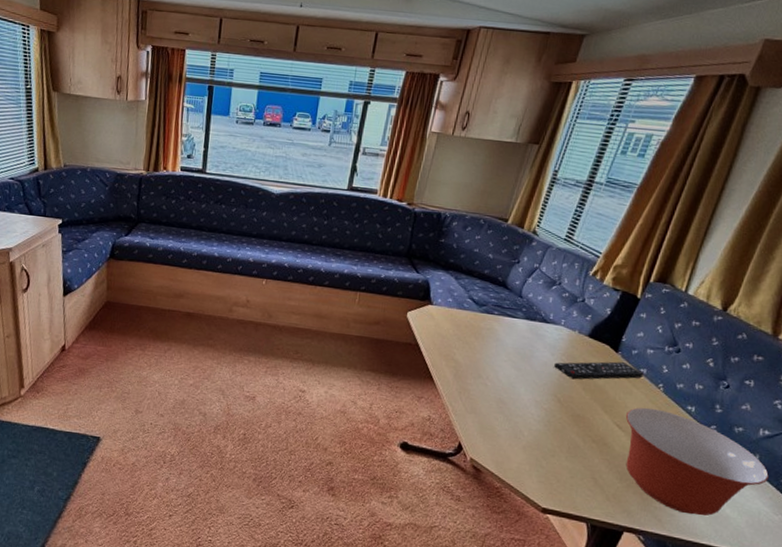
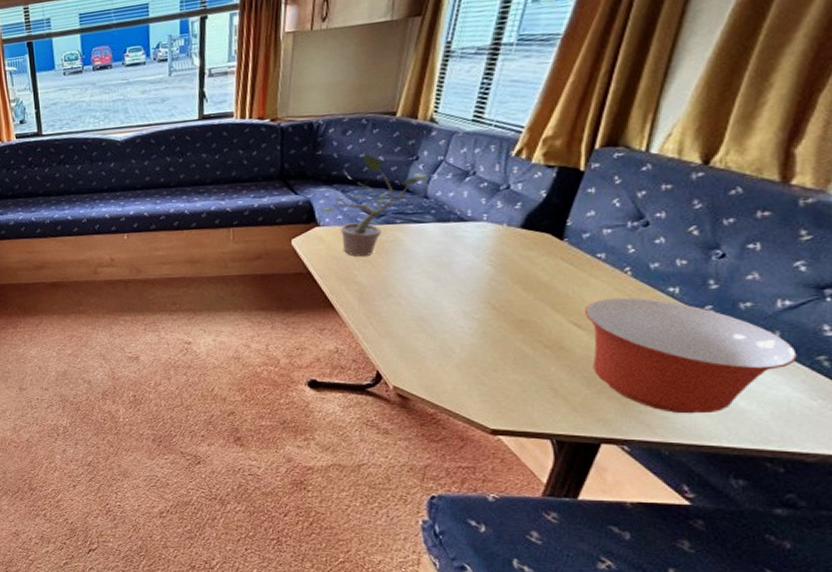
potted plant: none [435,249,525,339] -> present [320,154,429,257]
remote control: present [554,361,644,380] -> none [482,250,602,281]

